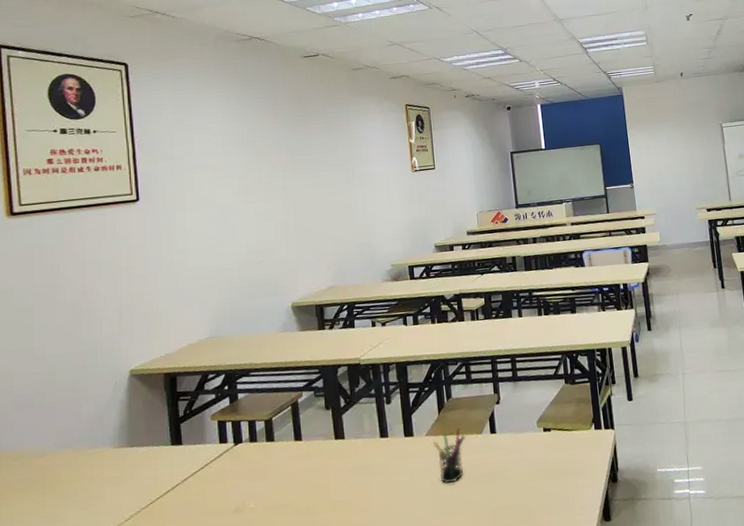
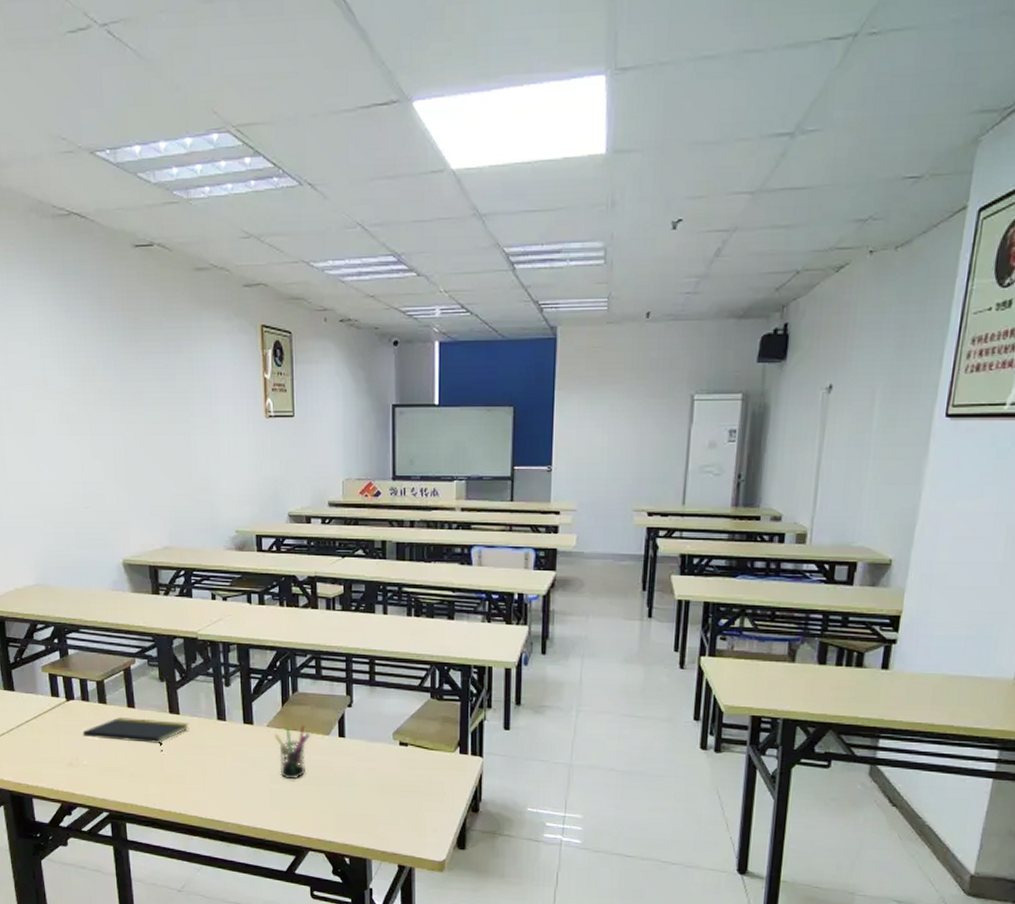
notepad: none [249,445,354,482] -> present [82,716,189,754]

